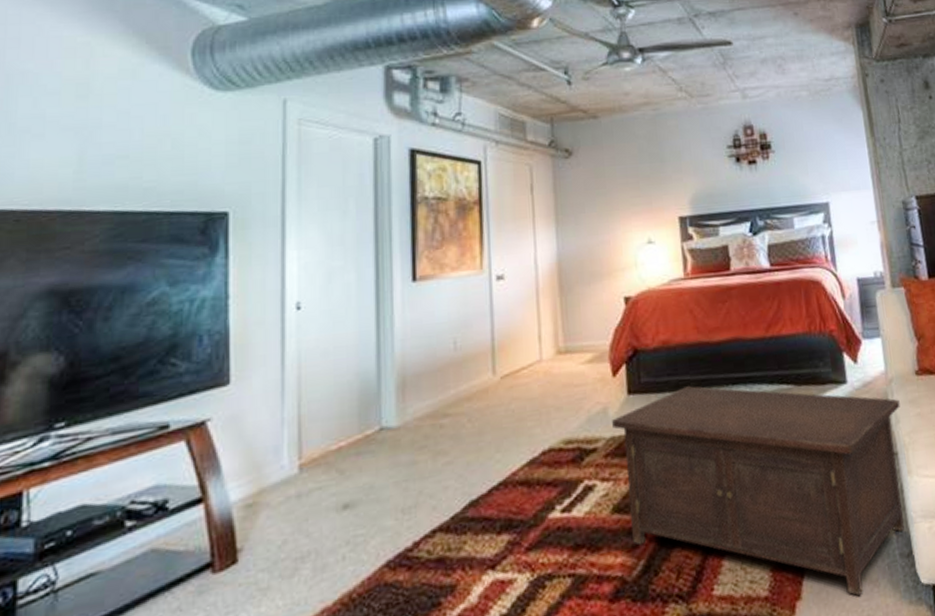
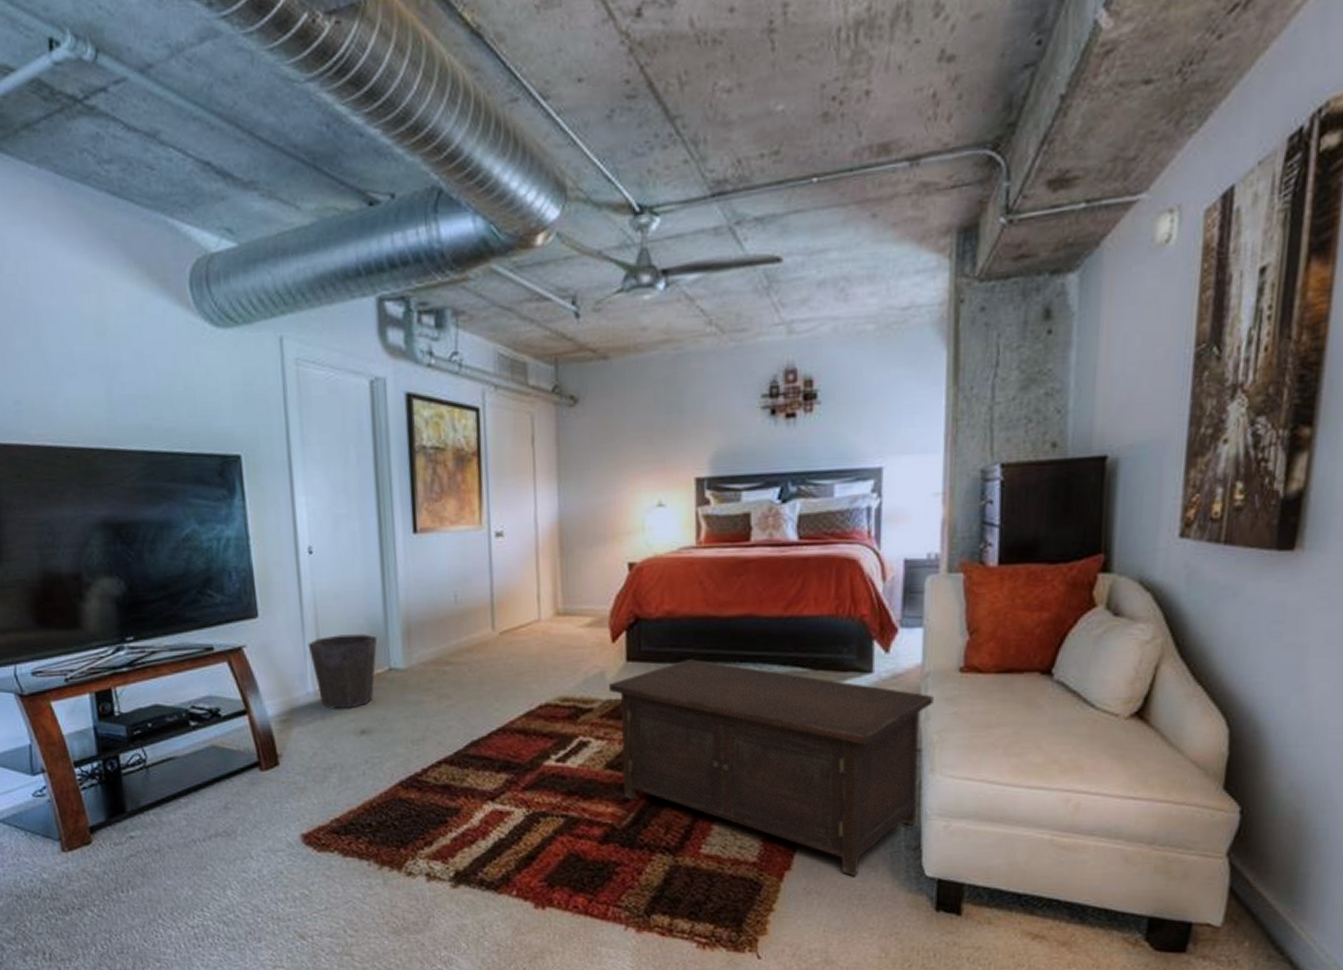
waste bin: none [287,392,369,484] -> present [308,634,378,709]

